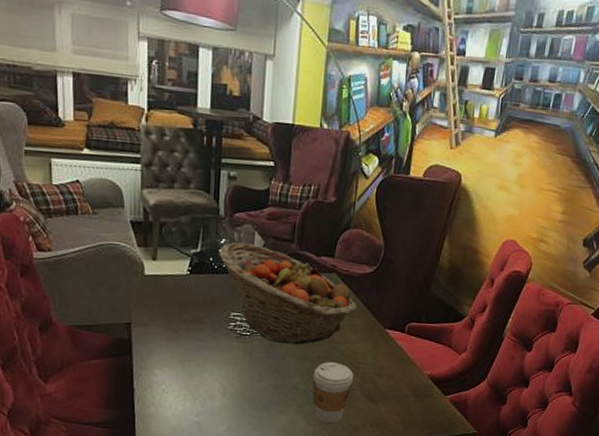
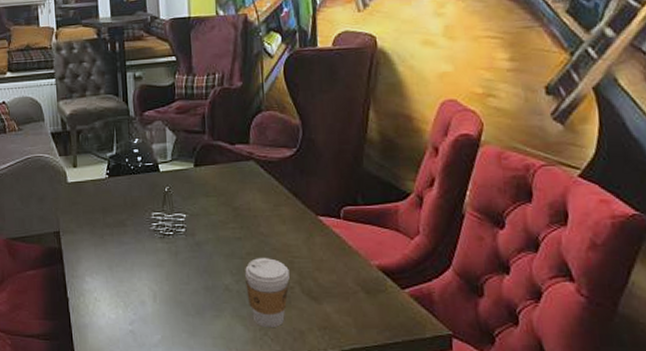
fruit basket: present [219,242,357,345] -> none [133,140,281,242]

